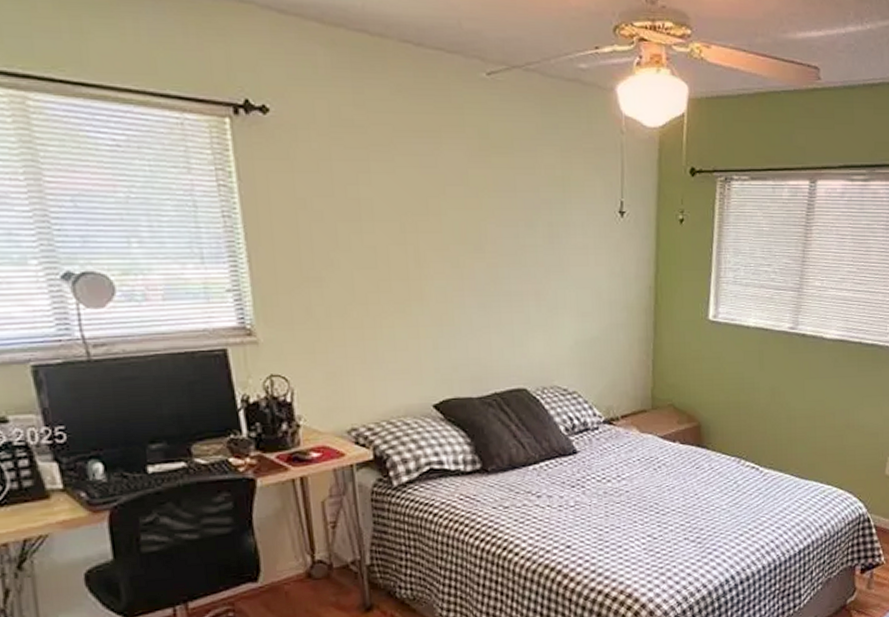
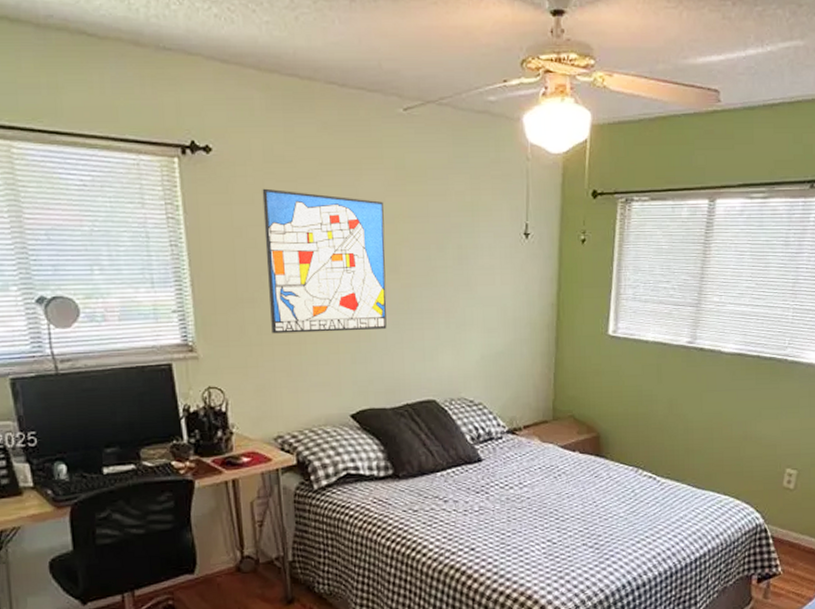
wall art: none [328,155,472,316] -> present [262,188,387,334]

